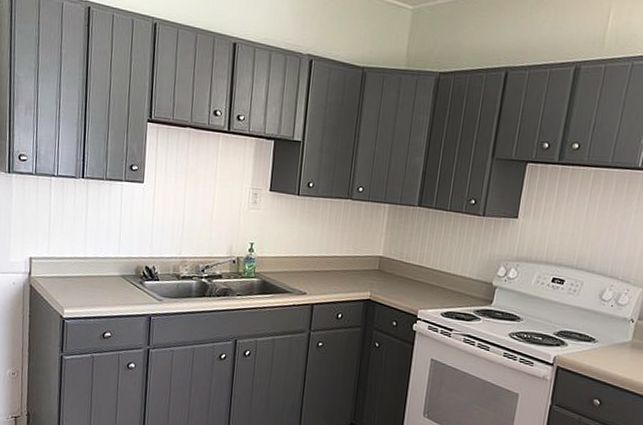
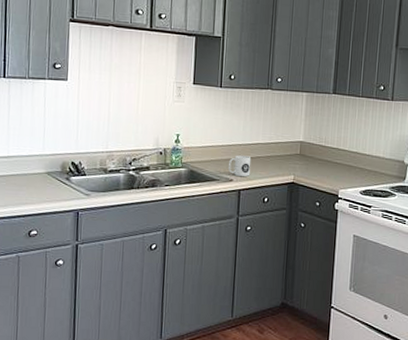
mug: none [302,267,327,290] -> present [228,155,252,176]

